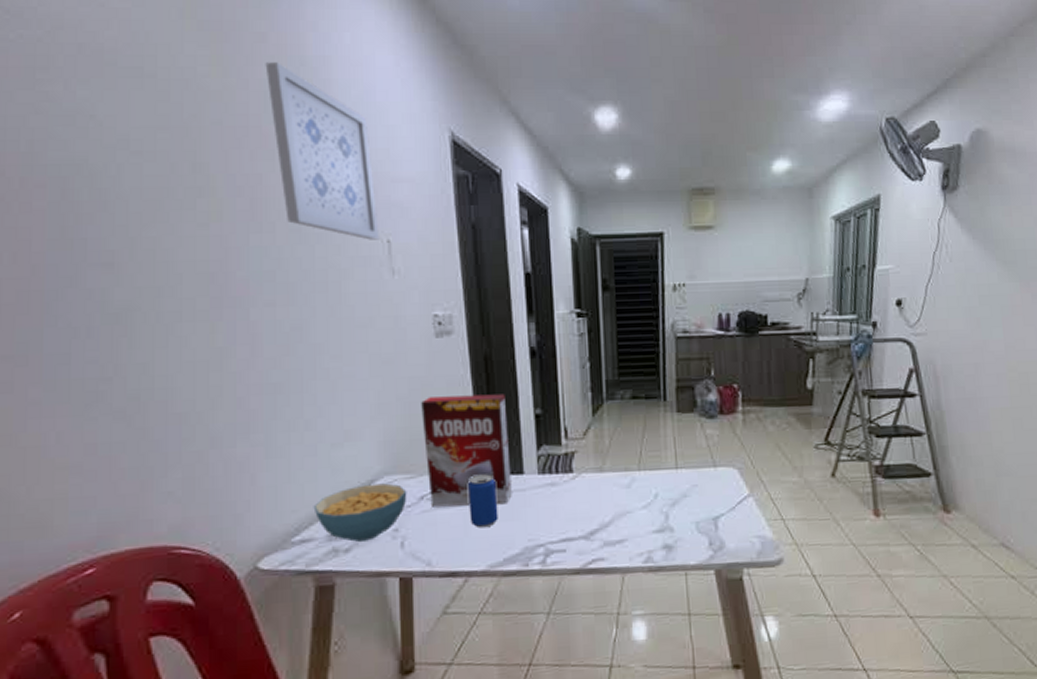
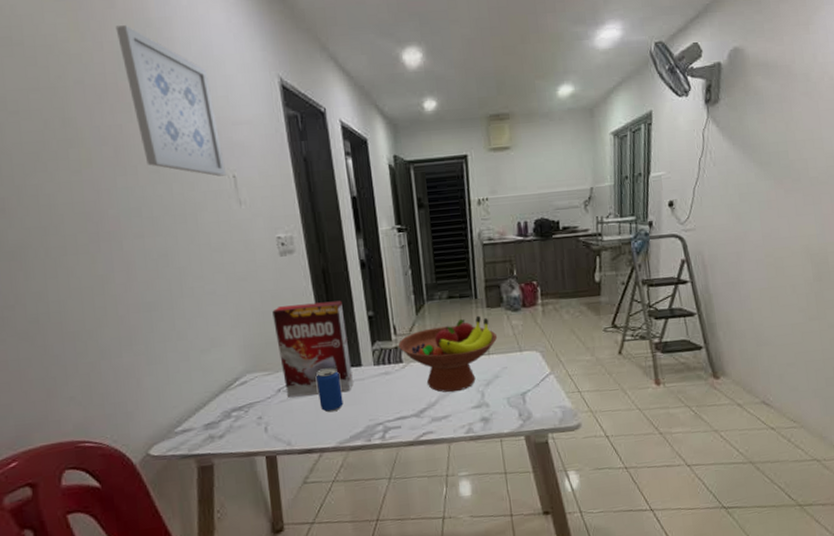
cereal bowl: present [313,483,407,542] -> none [190,380,267,429]
fruit bowl: none [569,421,688,512] -> present [399,315,498,393]

